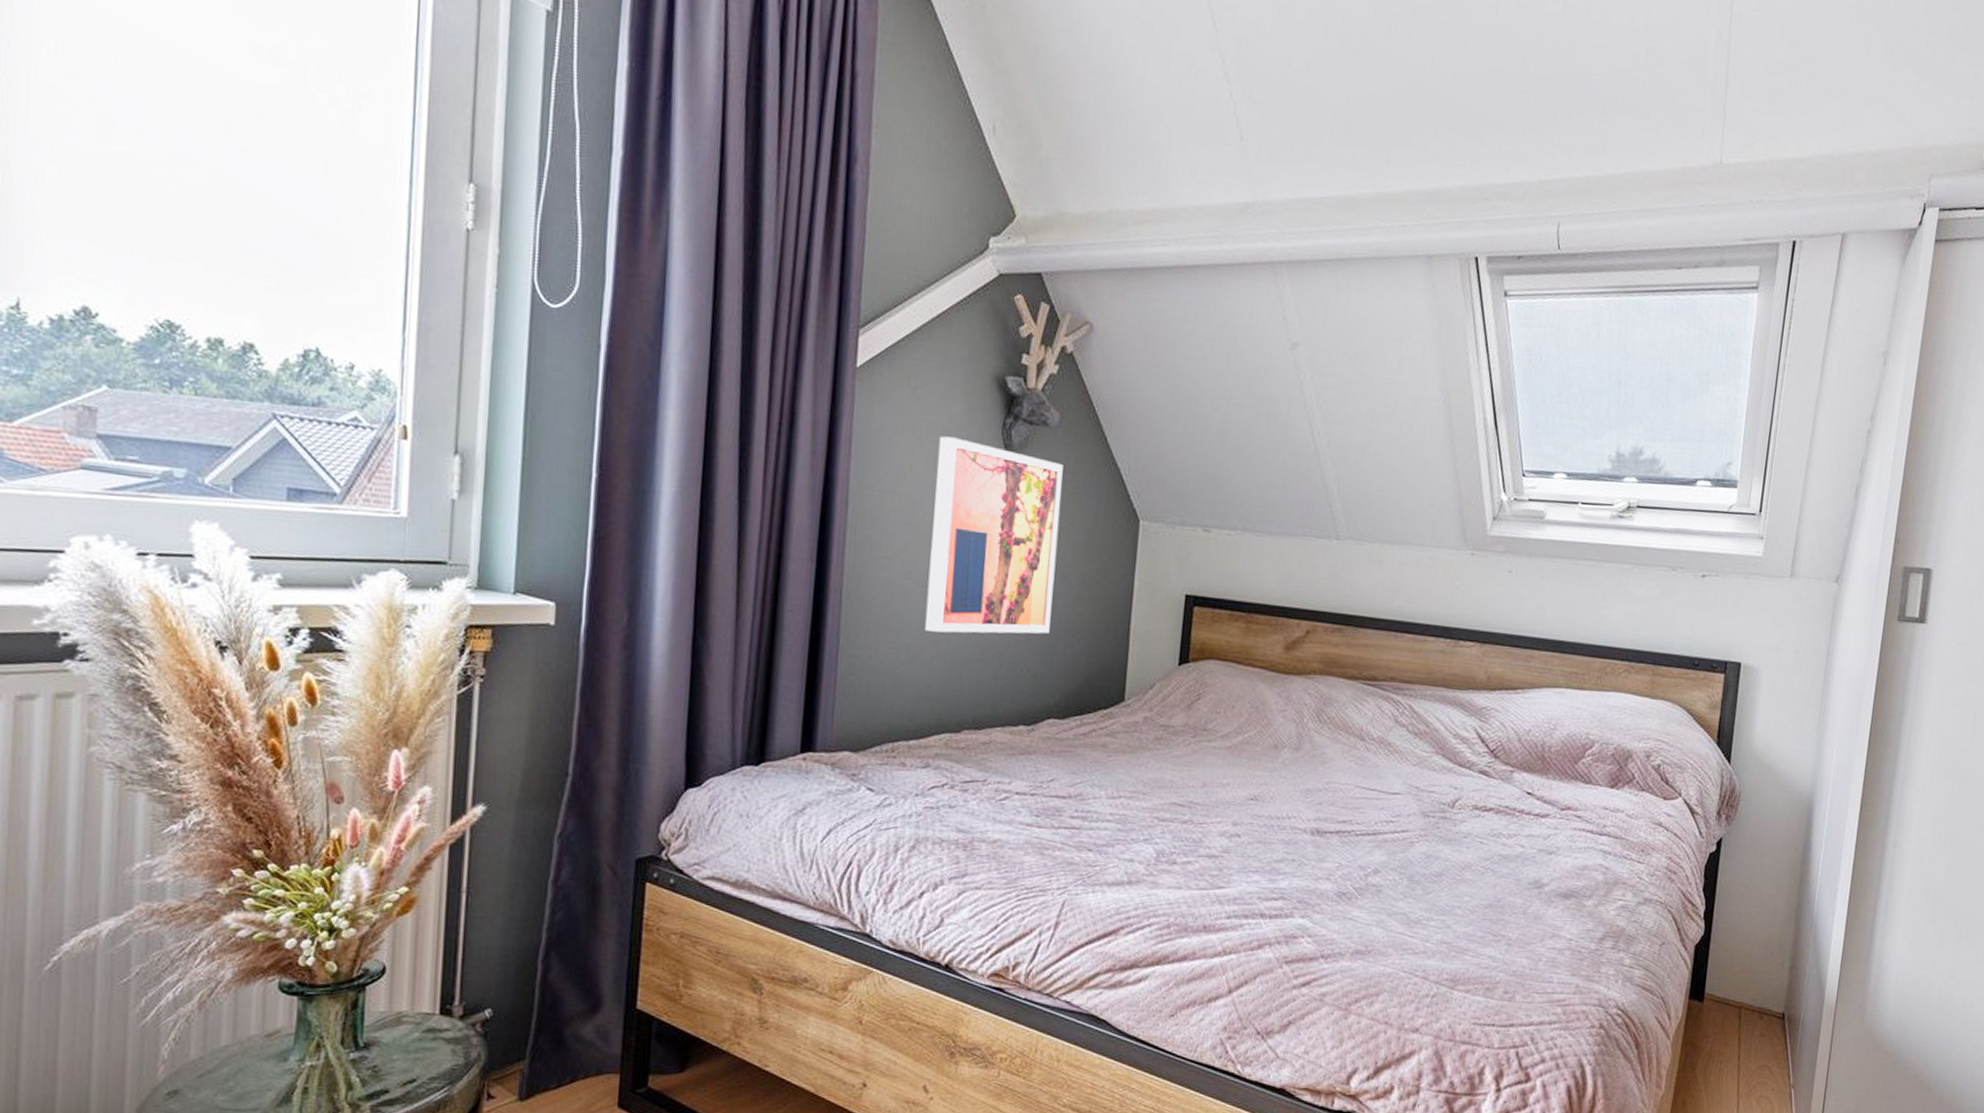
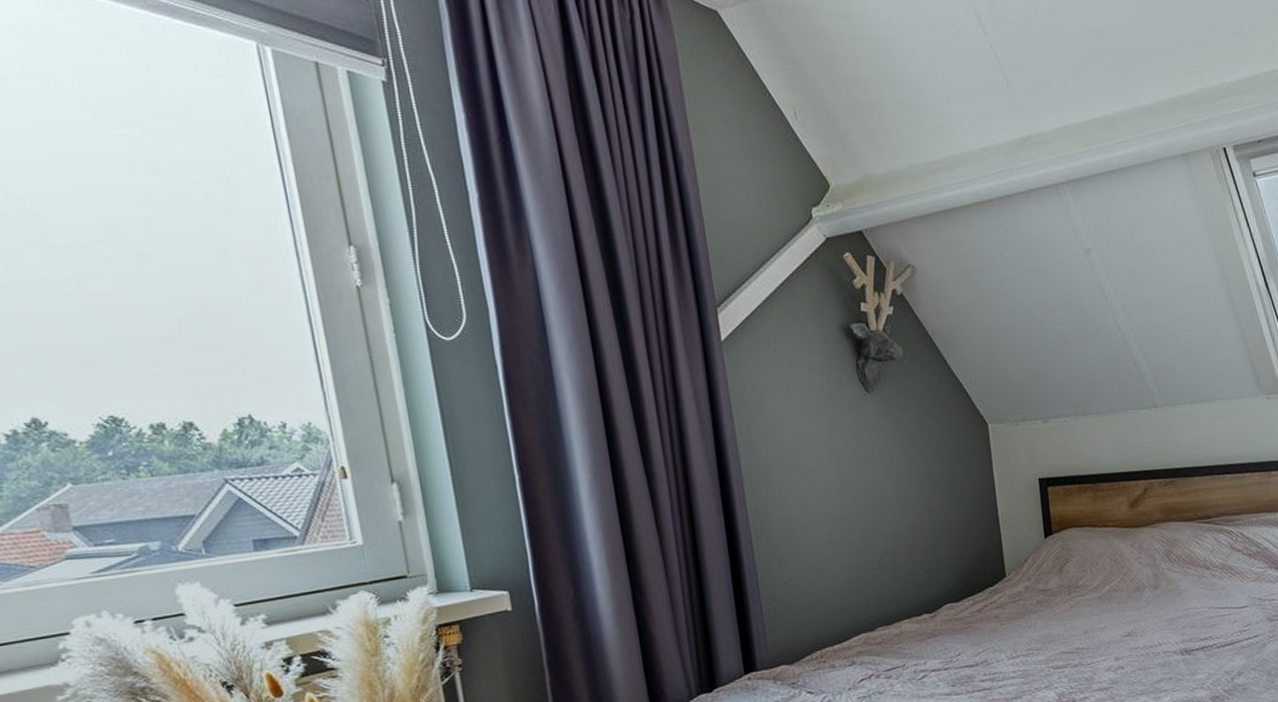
wall art: present [924,436,1063,634] -> none [805,384,932,552]

